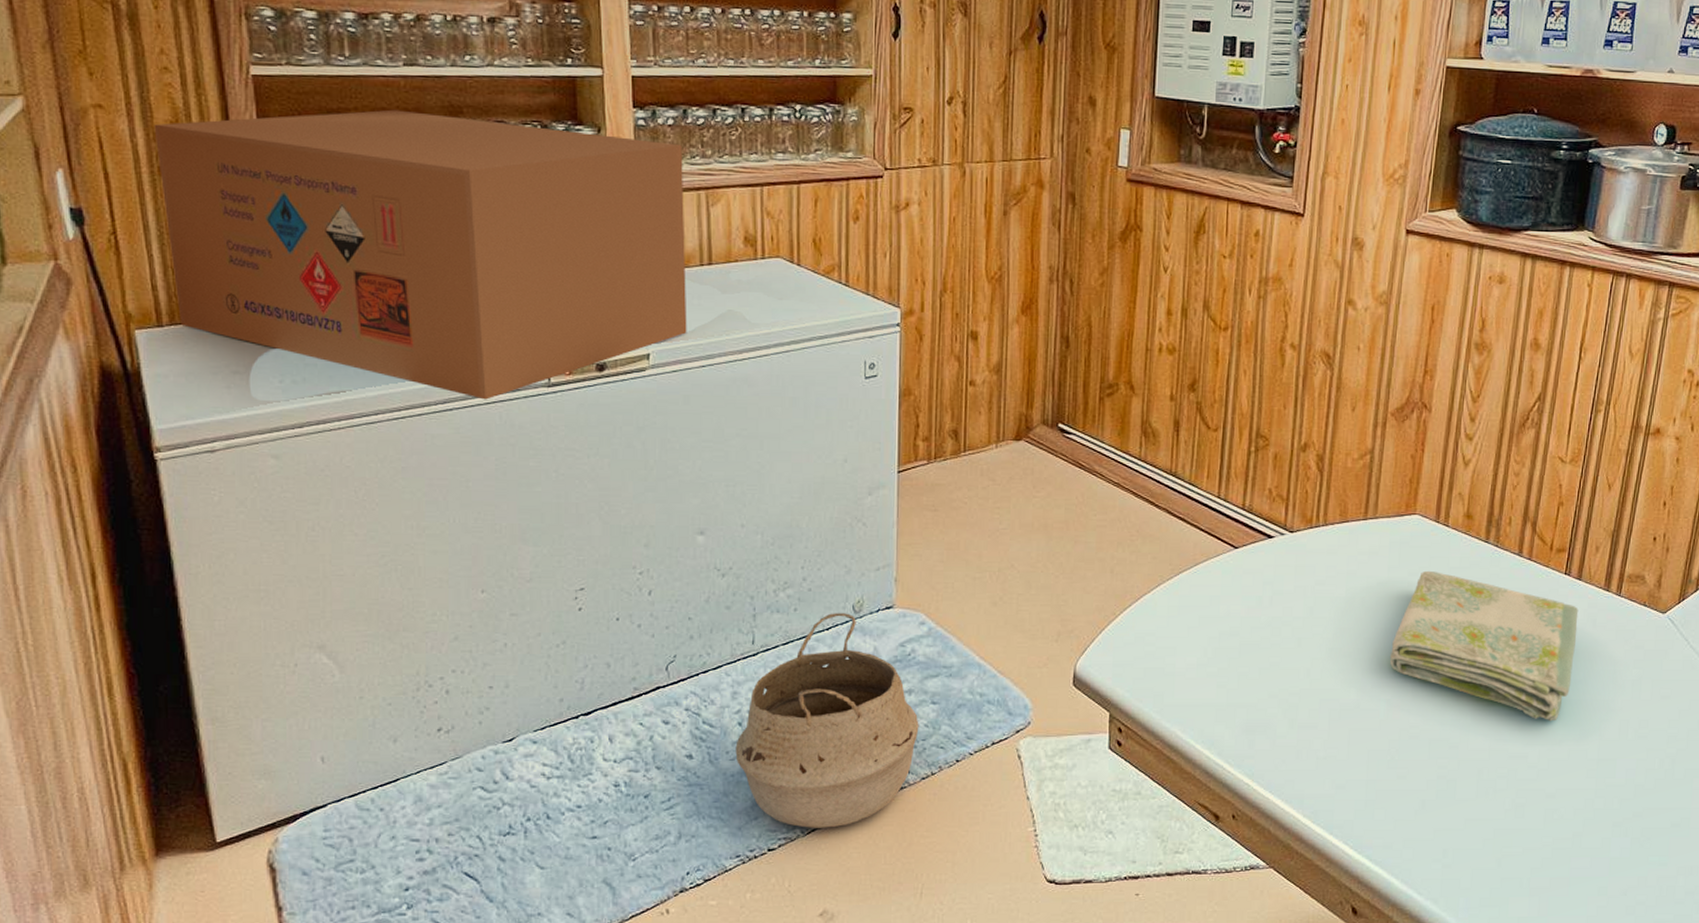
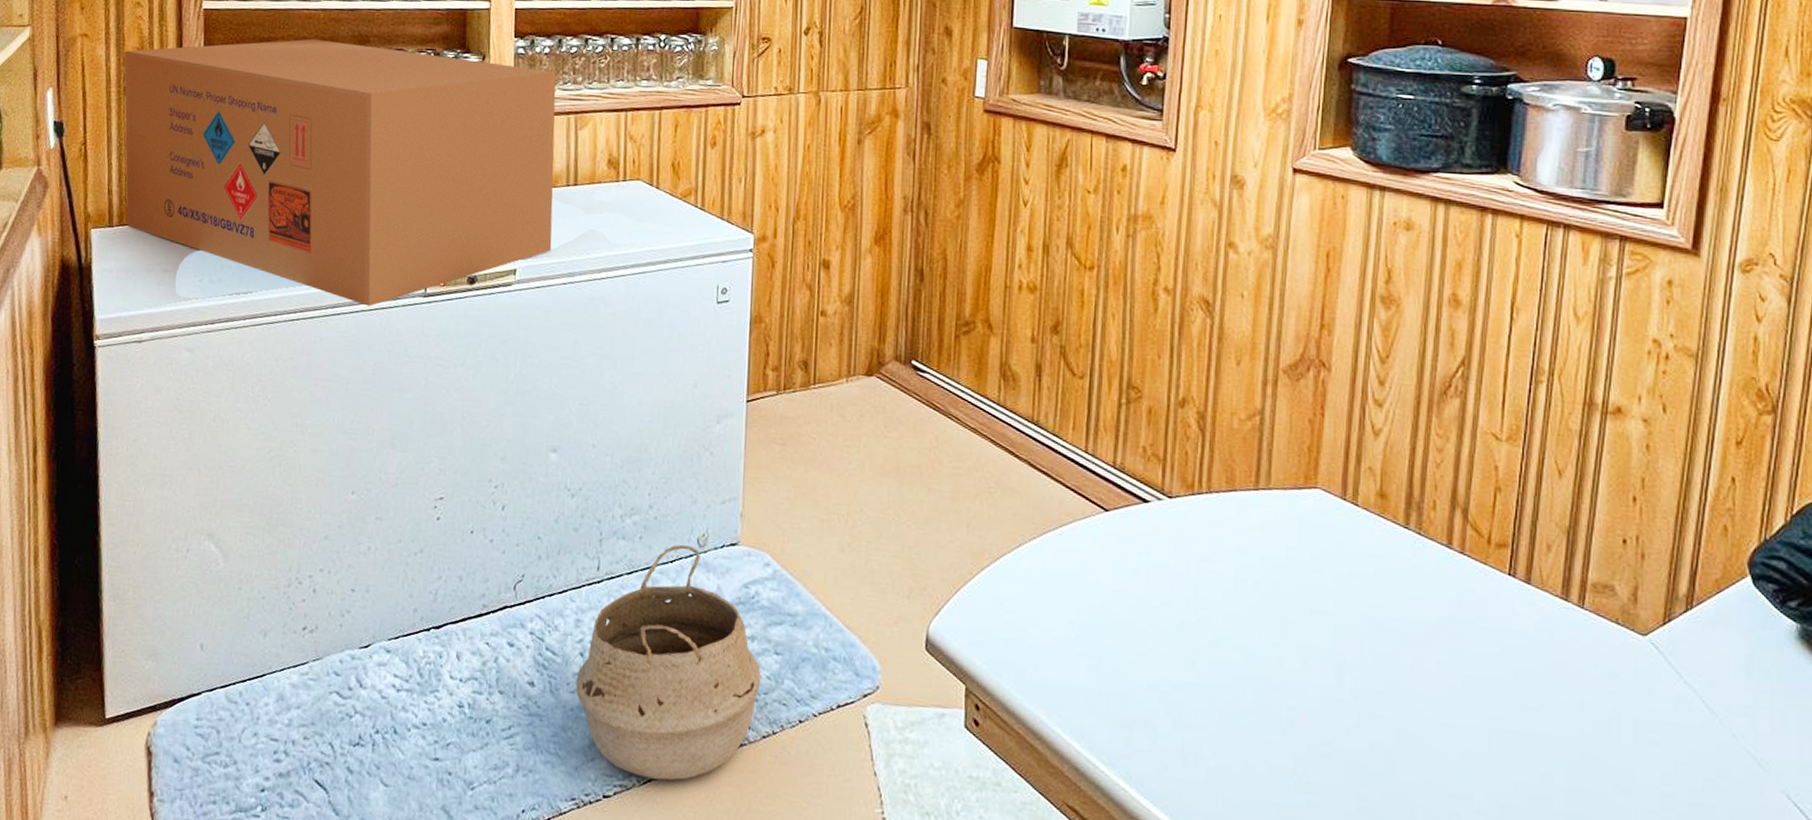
towel: present [1389,570,1579,722] -> none [1291,555,1529,758]

